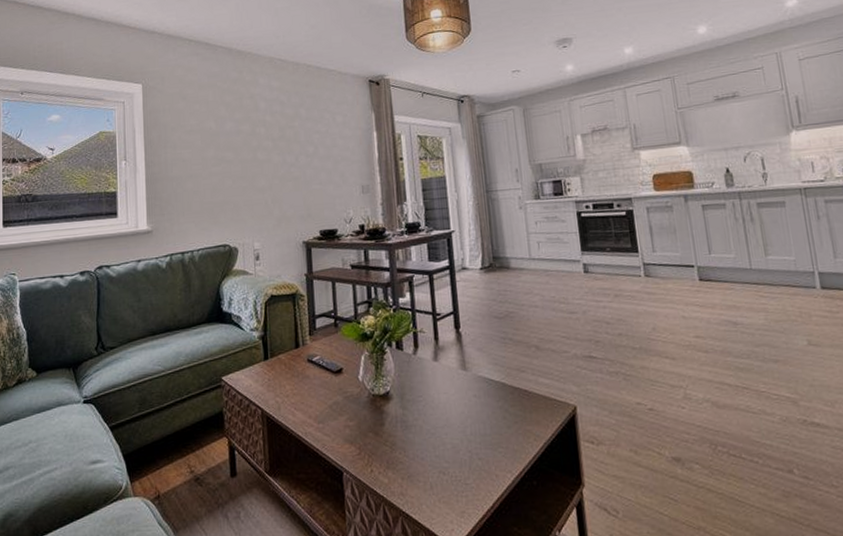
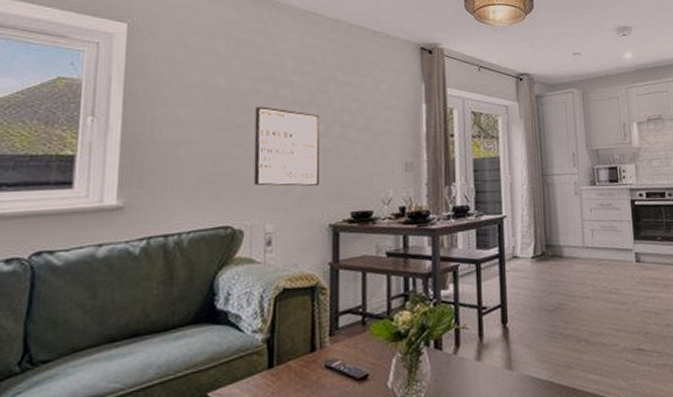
wall art: none [239,144,292,211] -> present [254,106,319,186]

